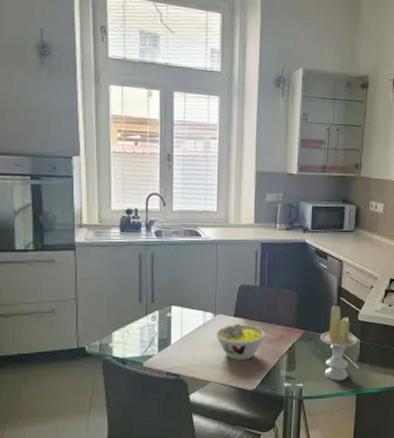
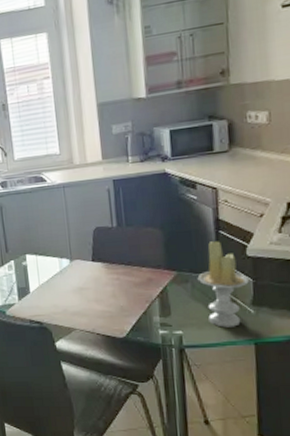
bowl: present [215,323,265,360] -> none [74,268,130,307]

